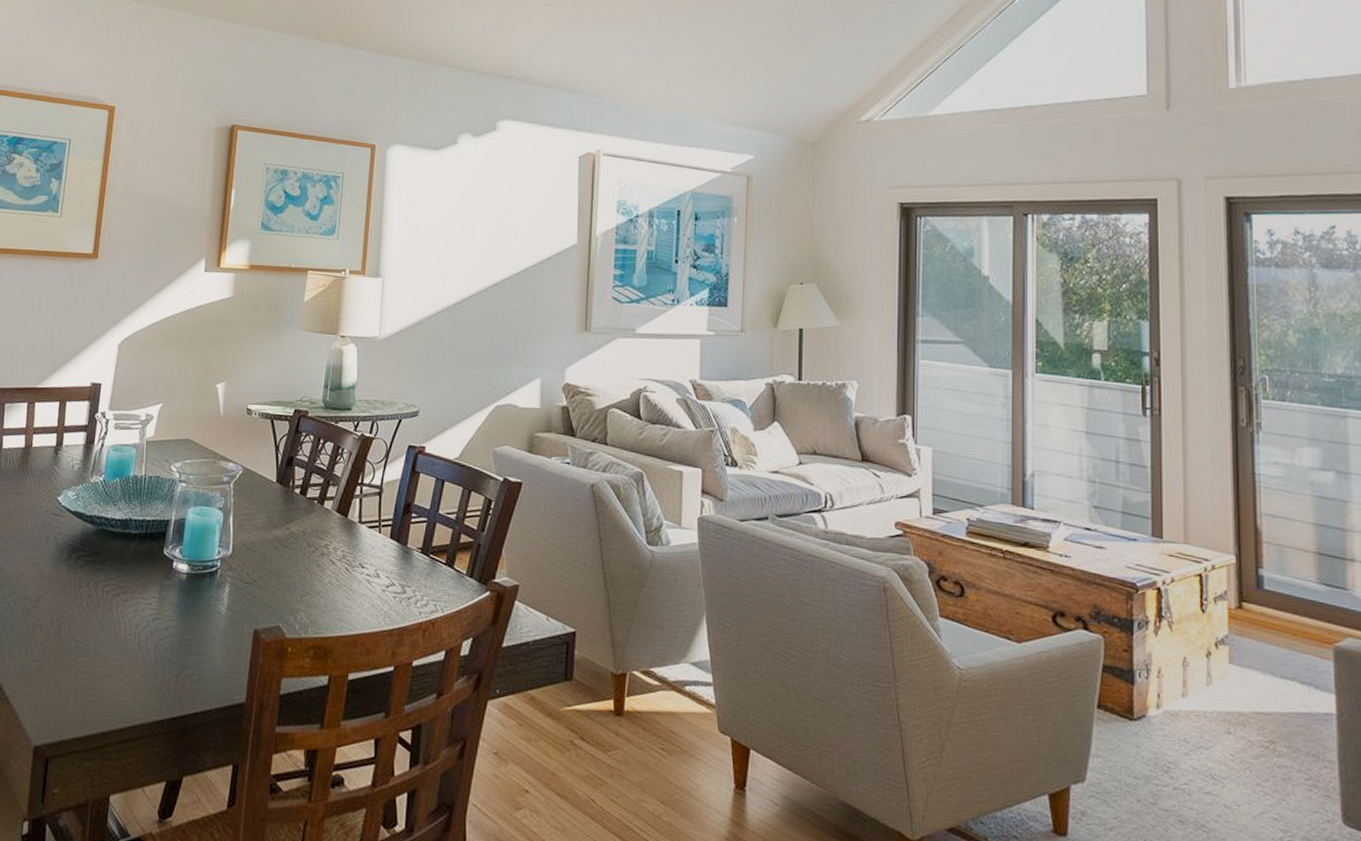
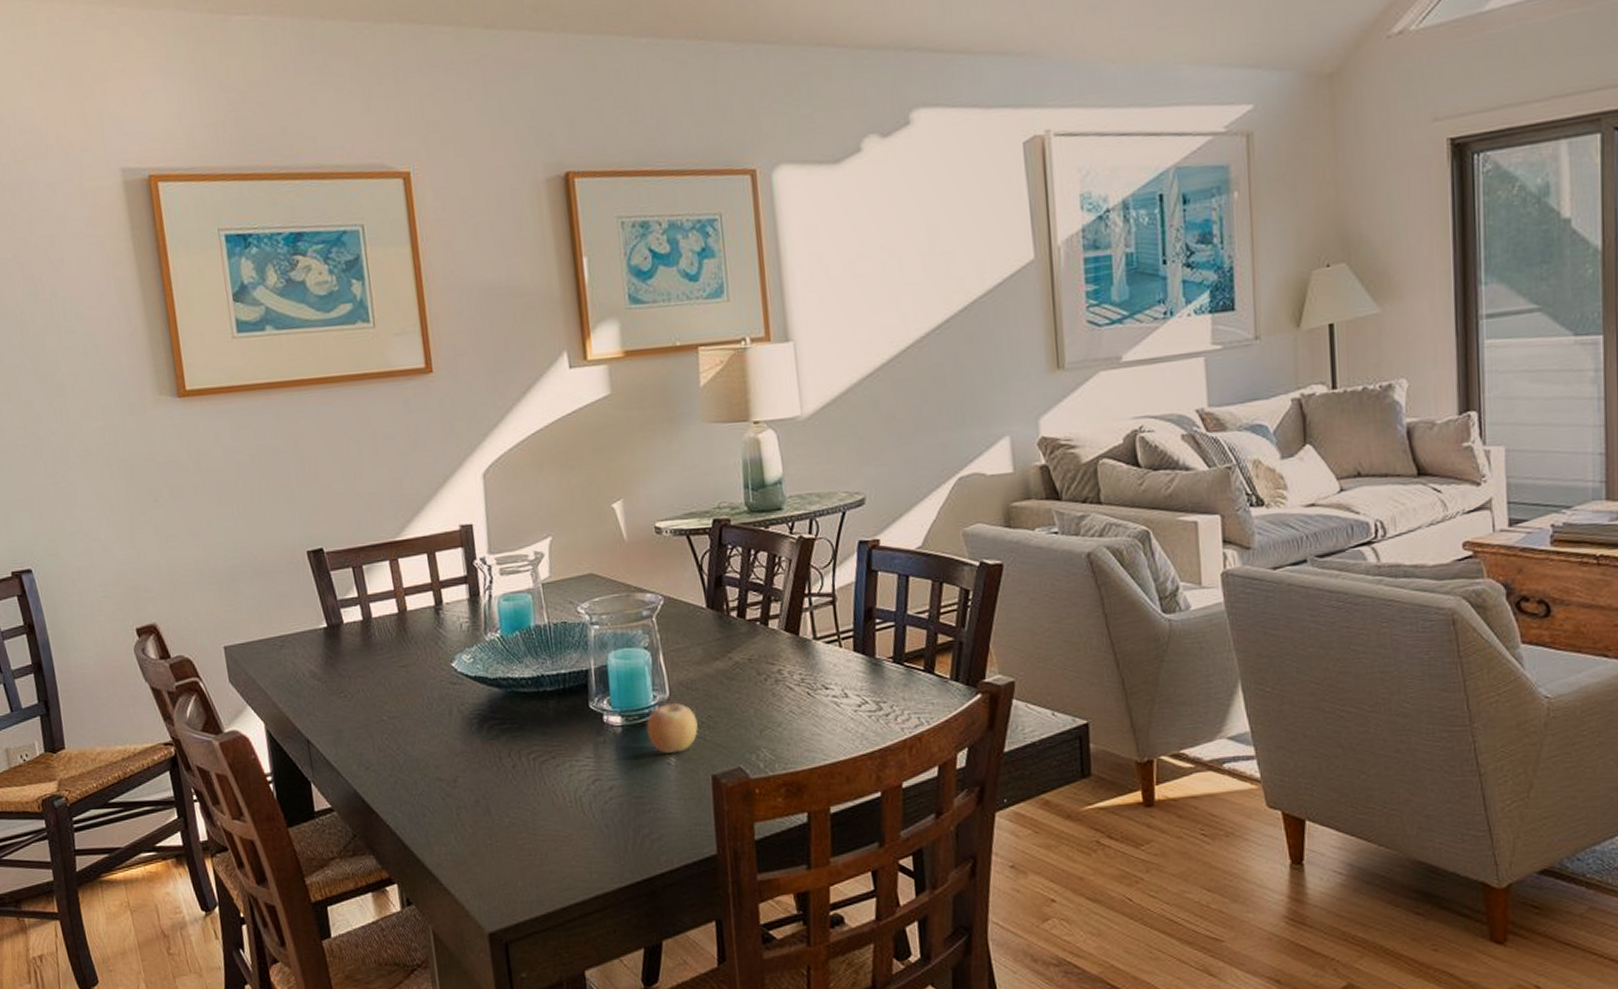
fruit: none [206,555,251,605] -> present [645,698,699,753]

